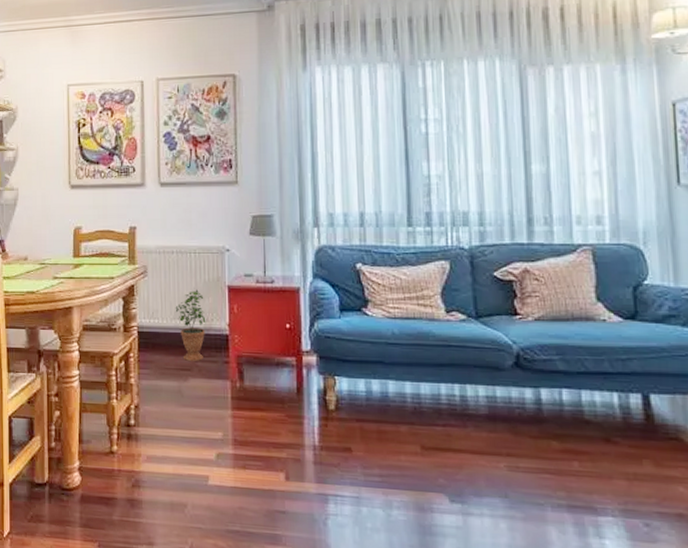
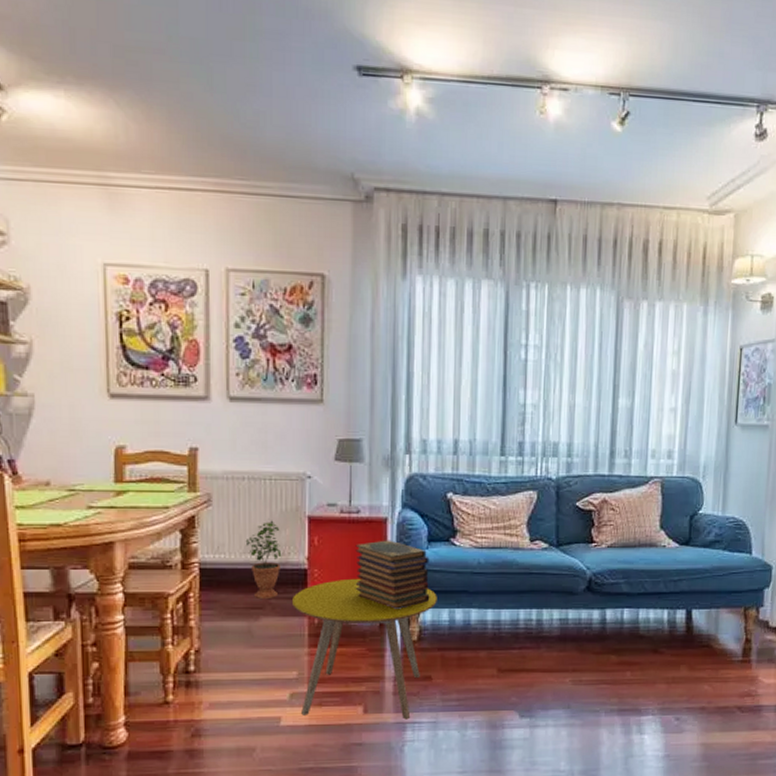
side table: none [216,345,353,492] -> present [293,578,437,720]
book stack: none [271,308,345,378] -> present [355,540,430,610]

